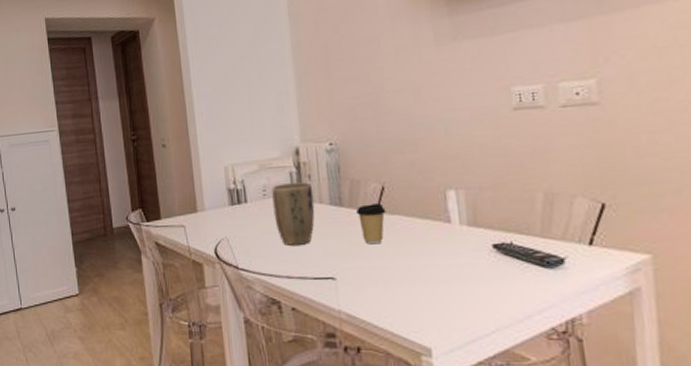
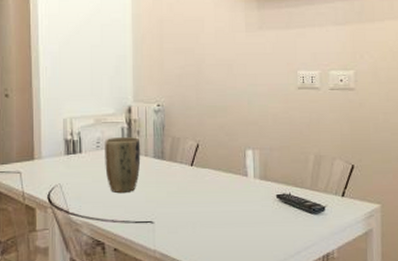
coffee cup: present [356,203,386,245] -> none [175,158,199,193]

